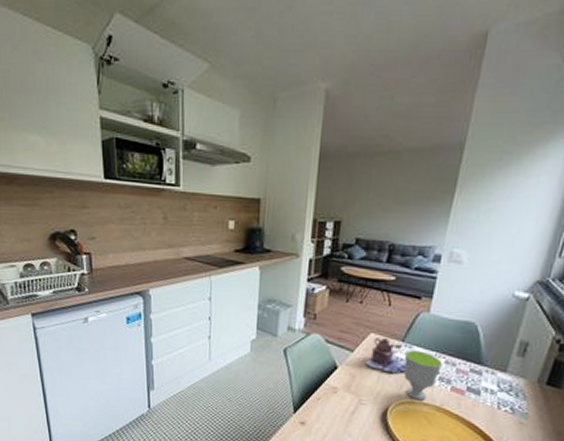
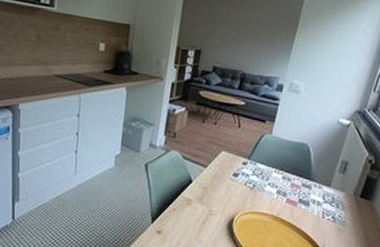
teapot: present [365,338,406,374] -> none [216,155,251,187]
cup: present [403,350,442,401] -> none [248,166,280,211]

